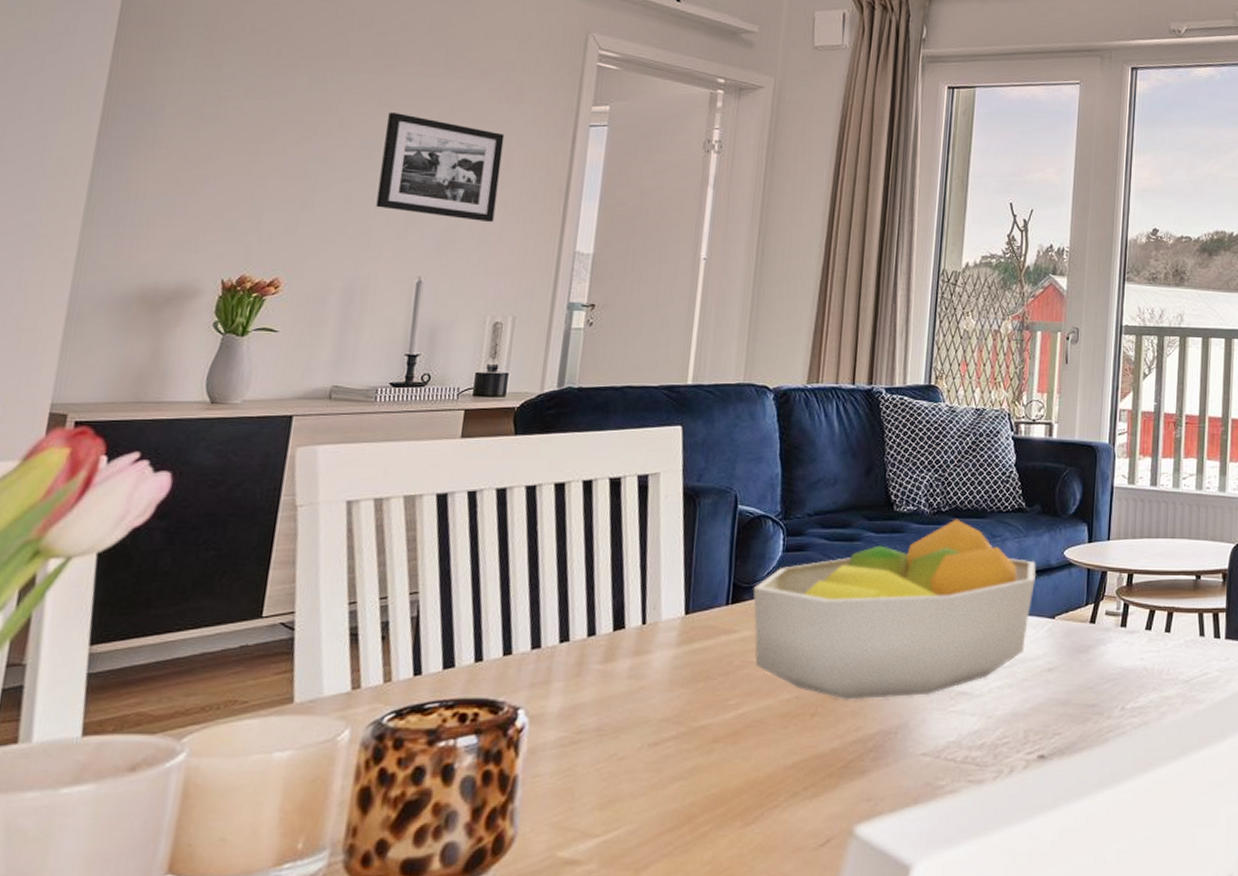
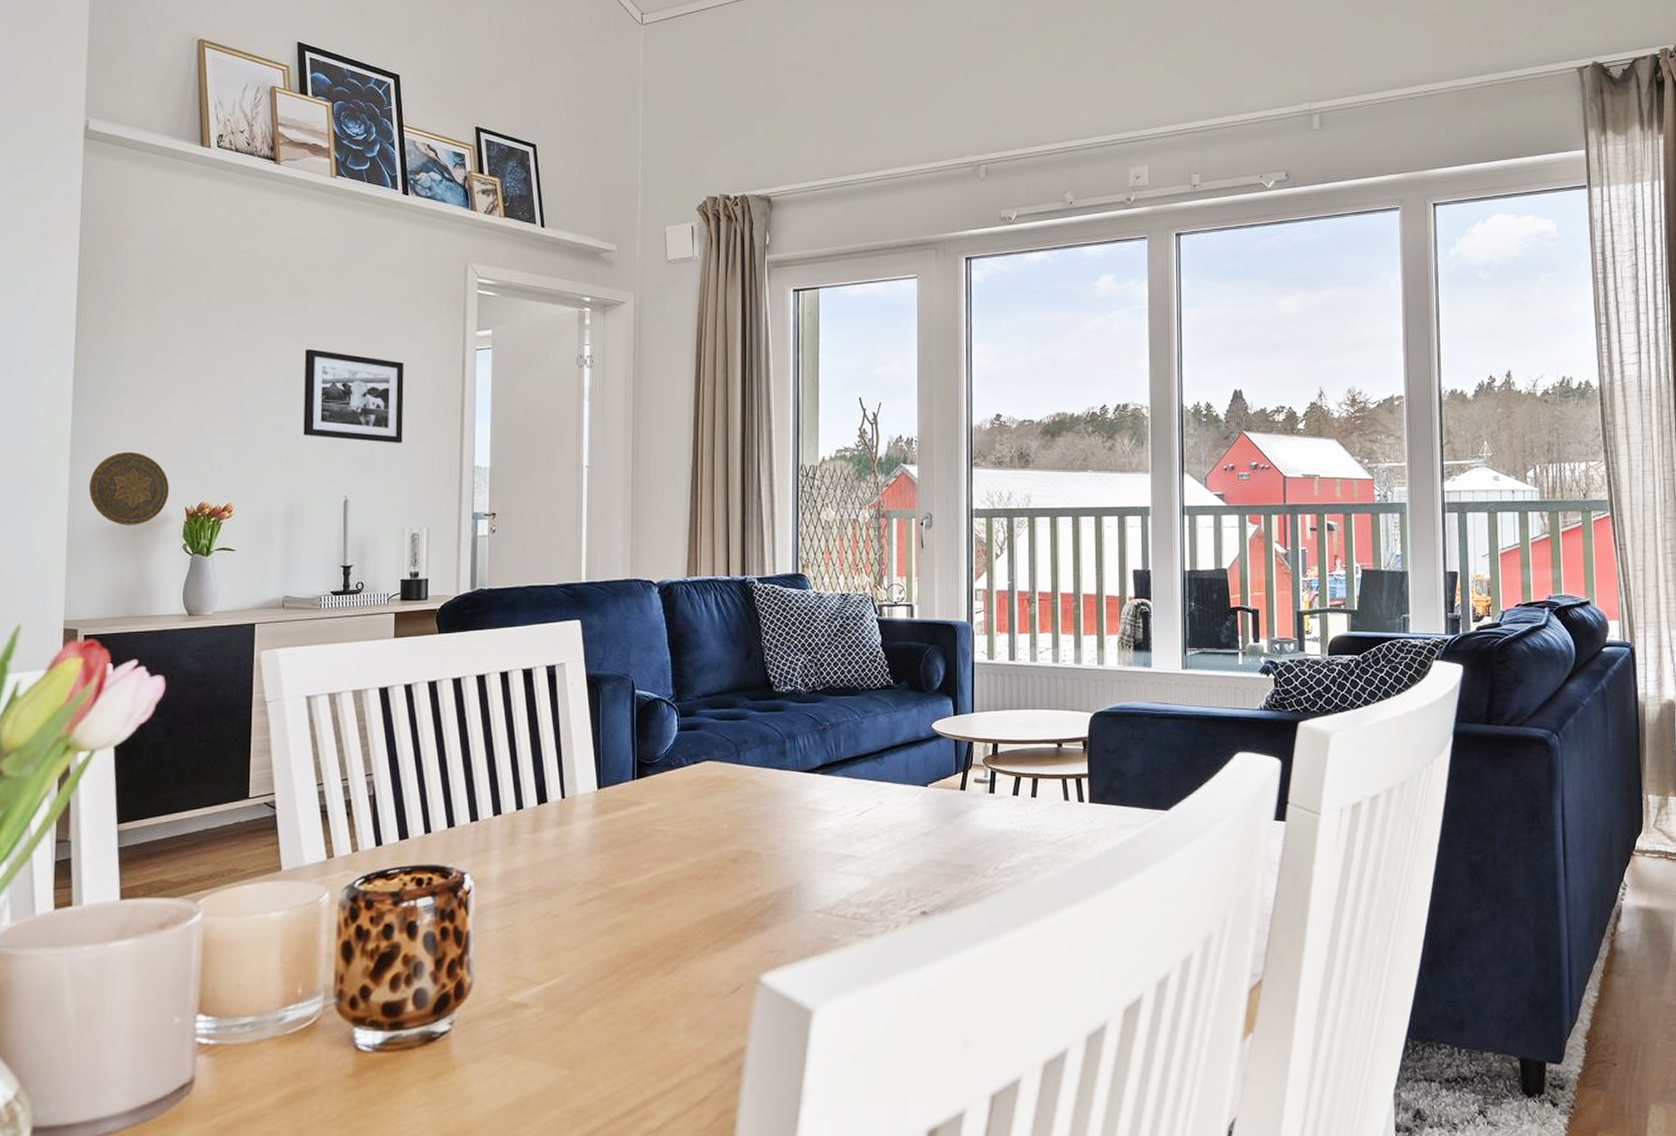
decorative plate: none [102,213,205,297] -> present [88,451,170,525]
fruit bowl: present [752,519,1036,700] -> none [654,697,907,863]

